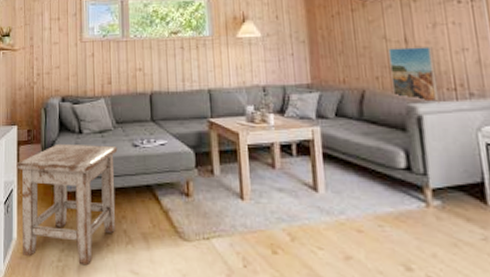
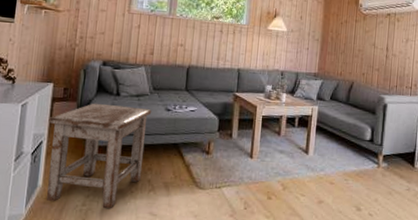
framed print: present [388,46,440,103] -> none [372,53,403,96]

